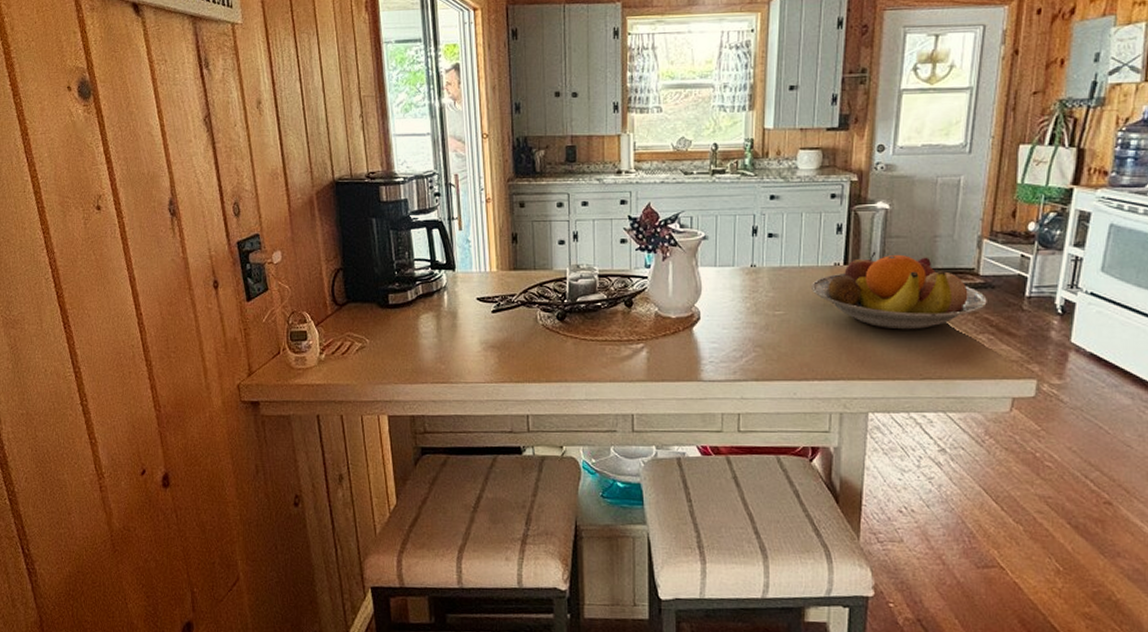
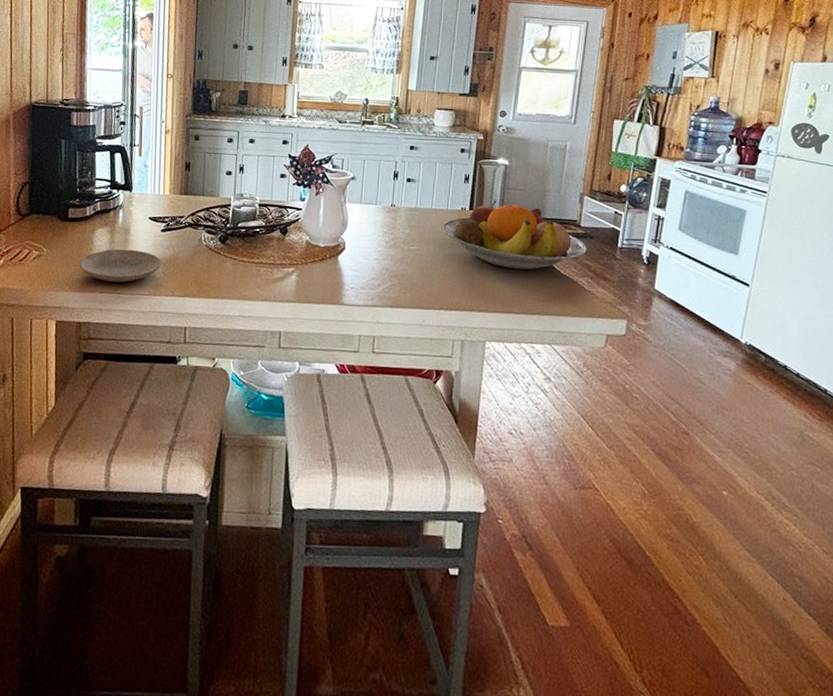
plate: none [406,334,495,371] -> present [79,249,161,283]

